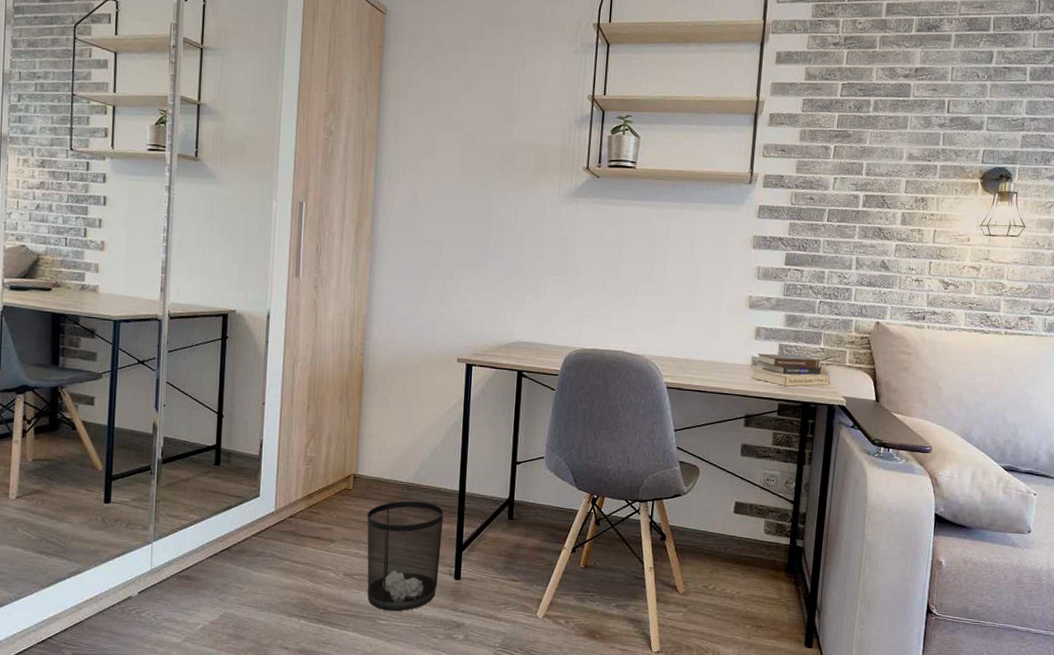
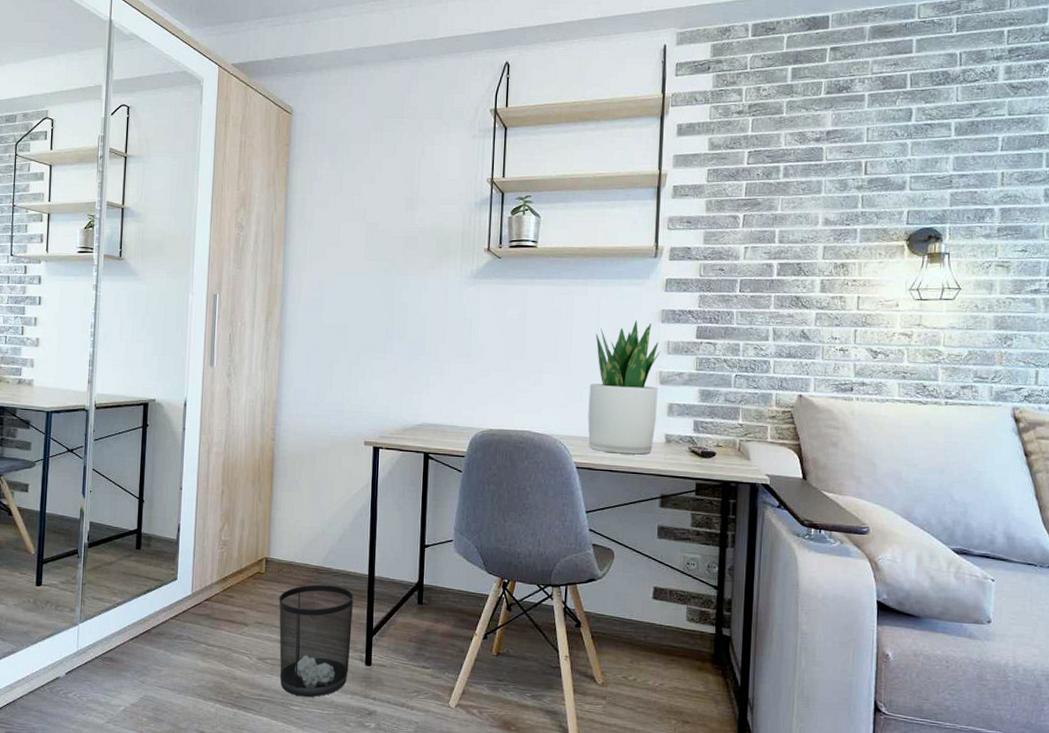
planter: none [679,245,751,376] -> present [588,320,661,455]
books: present [752,353,829,387] -> none [666,430,750,465]

